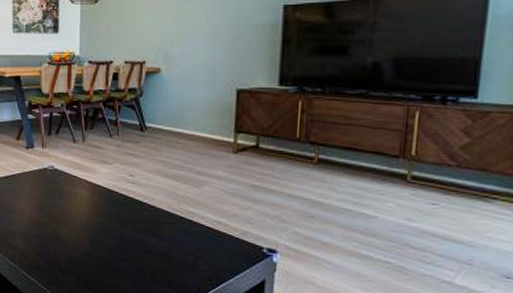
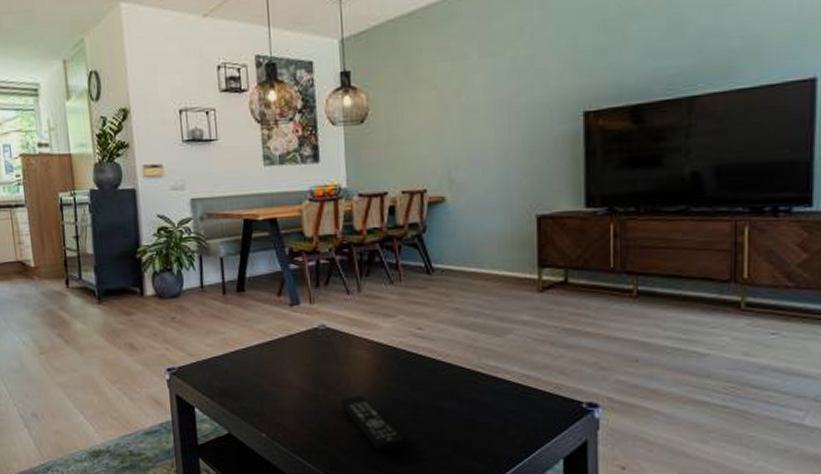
remote control: none [61,226,113,275] -> present [340,396,406,453]

